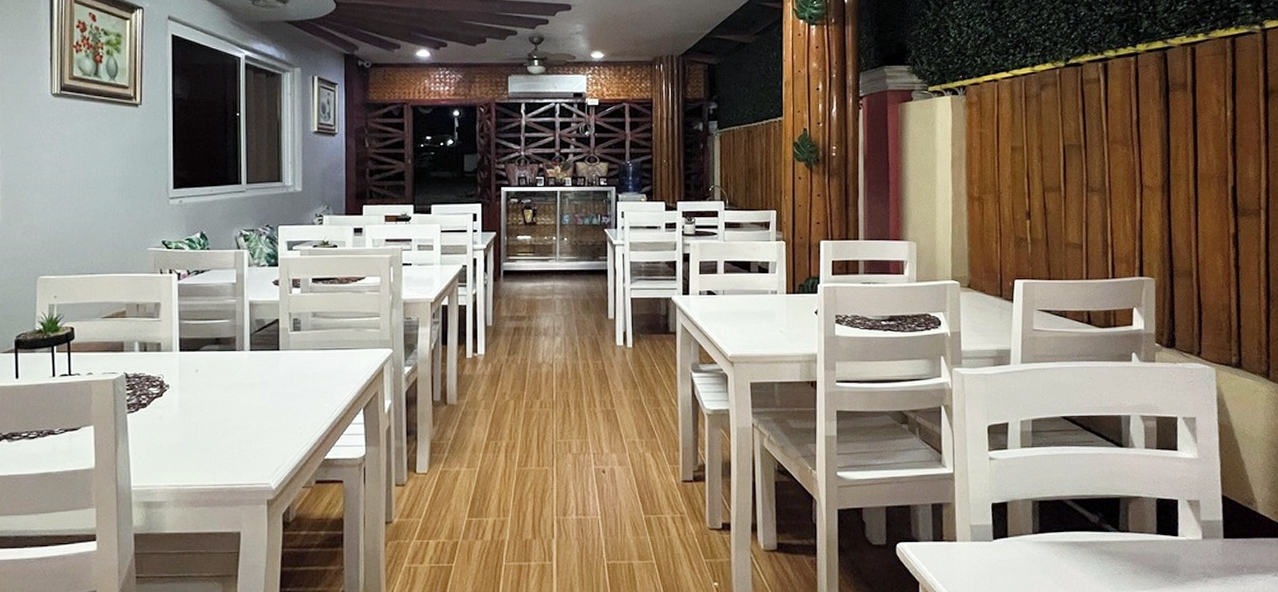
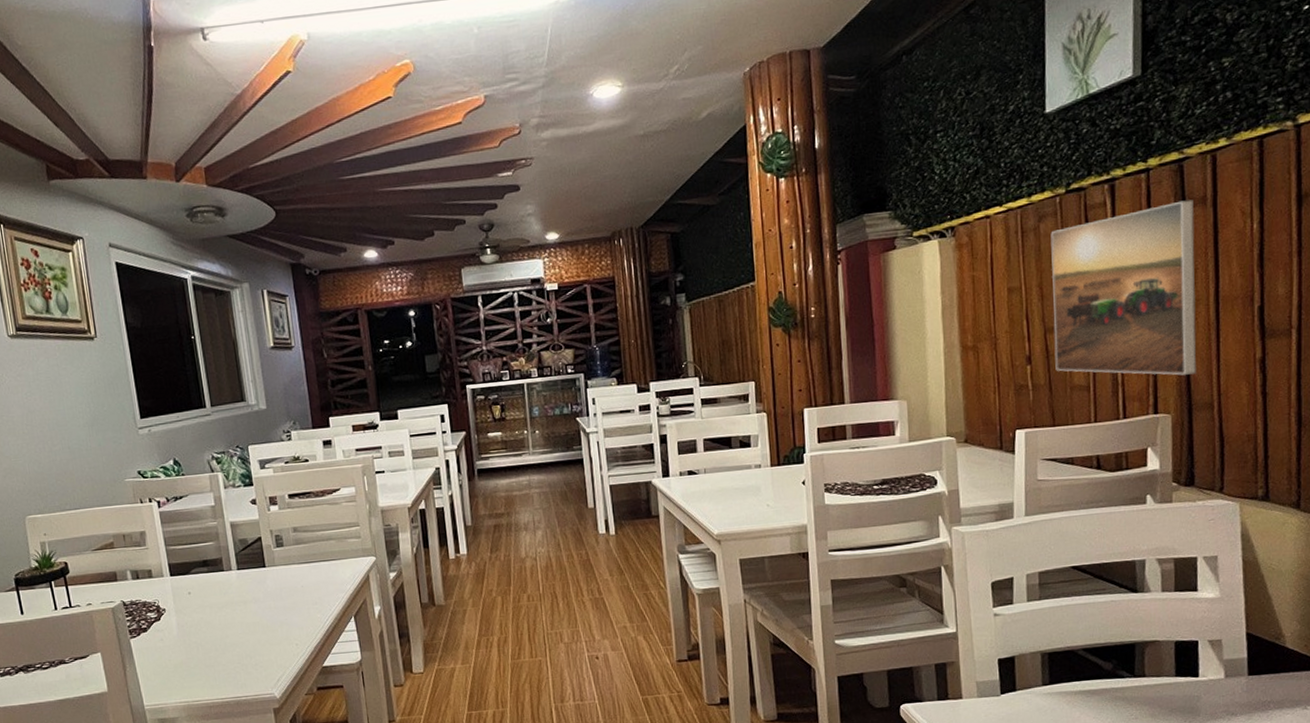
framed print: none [1051,84,1178,243] -> present [1050,199,1197,376]

